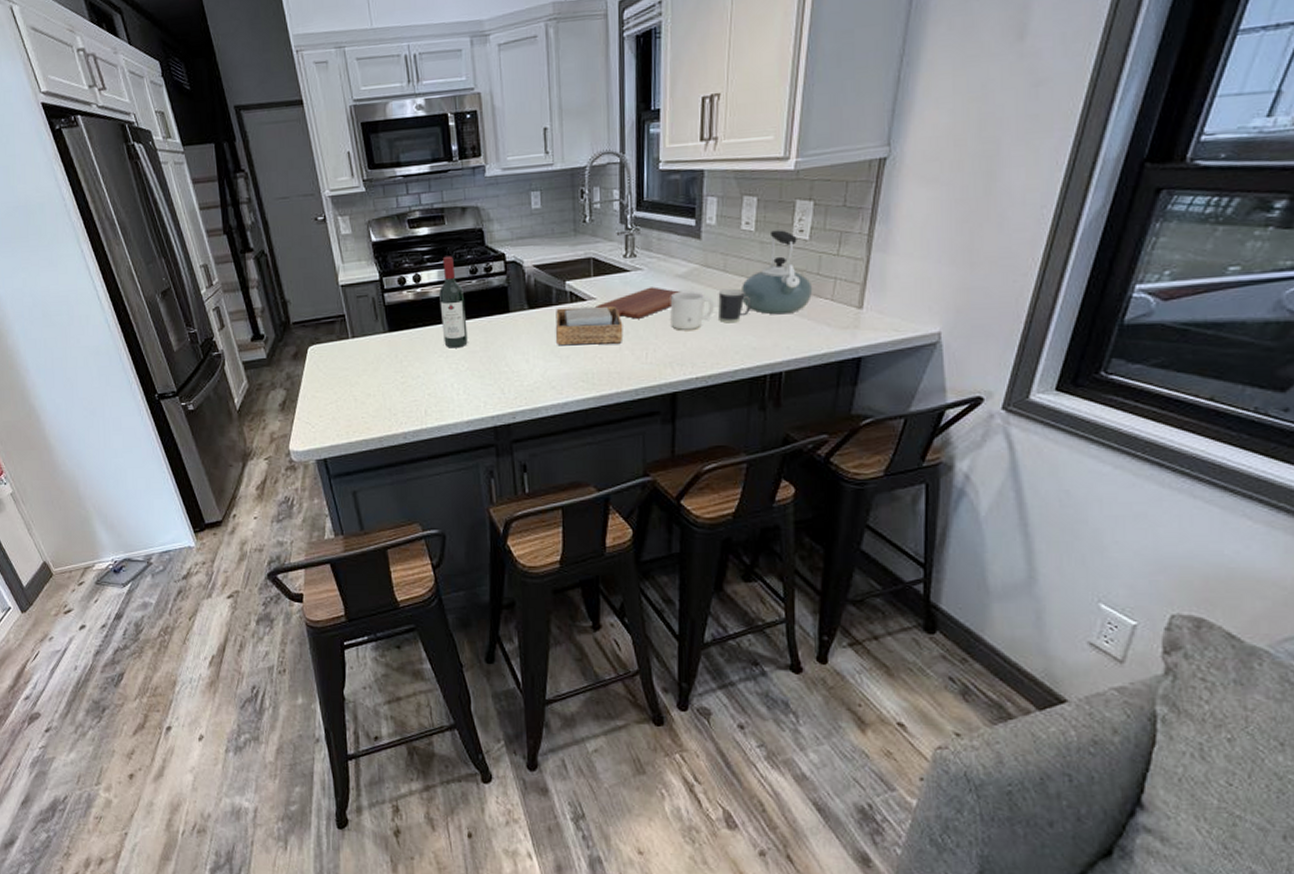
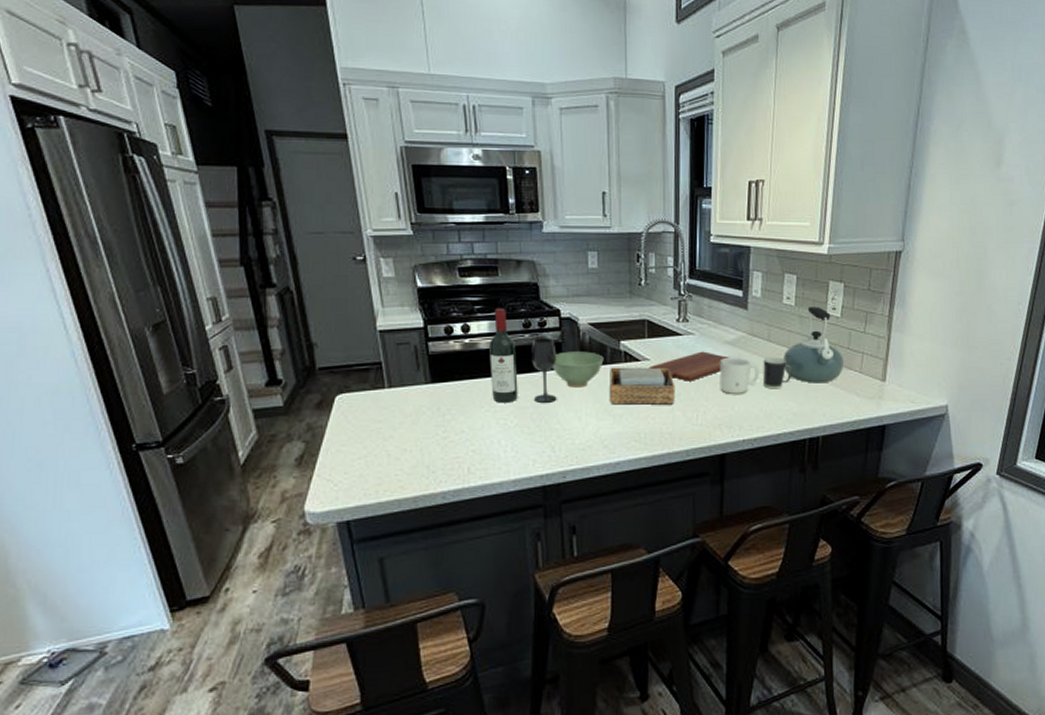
wine glass: none [479,282,505,347] -> present [531,337,557,403]
bowl: none [499,294,550,331] -> present [552,351,604,388]

